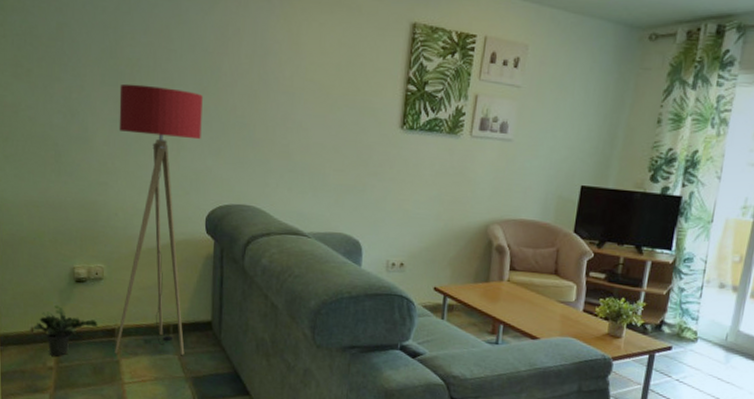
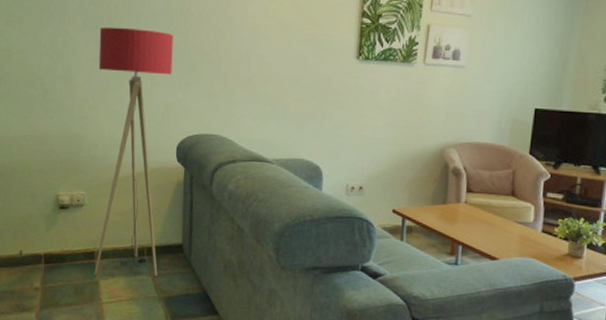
potted plant: present [33,304,99,357] -> none [22,229,80,278]

